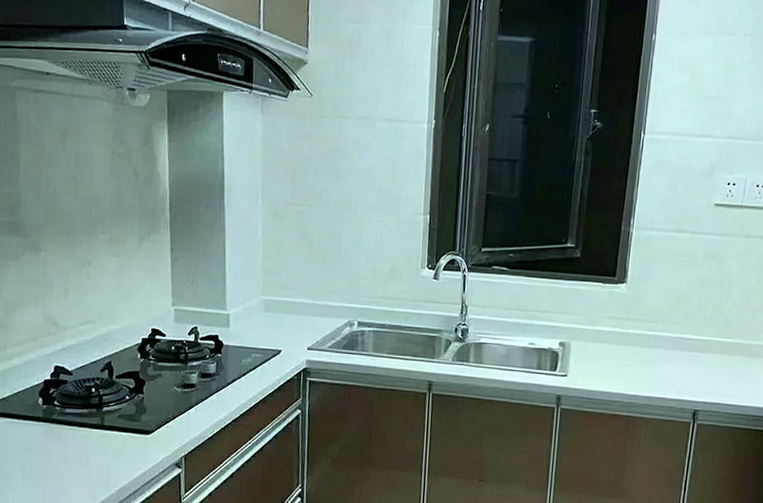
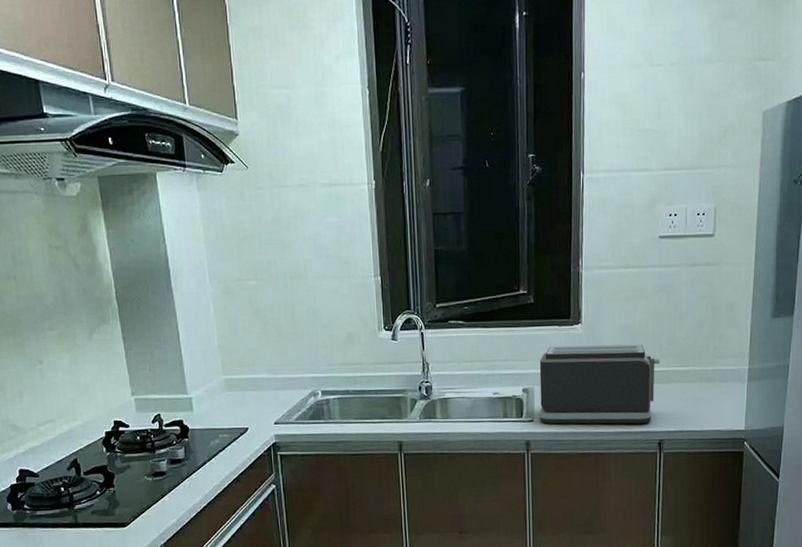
toaster: none [573,303,703,392] -> present [539,344,660,424]

